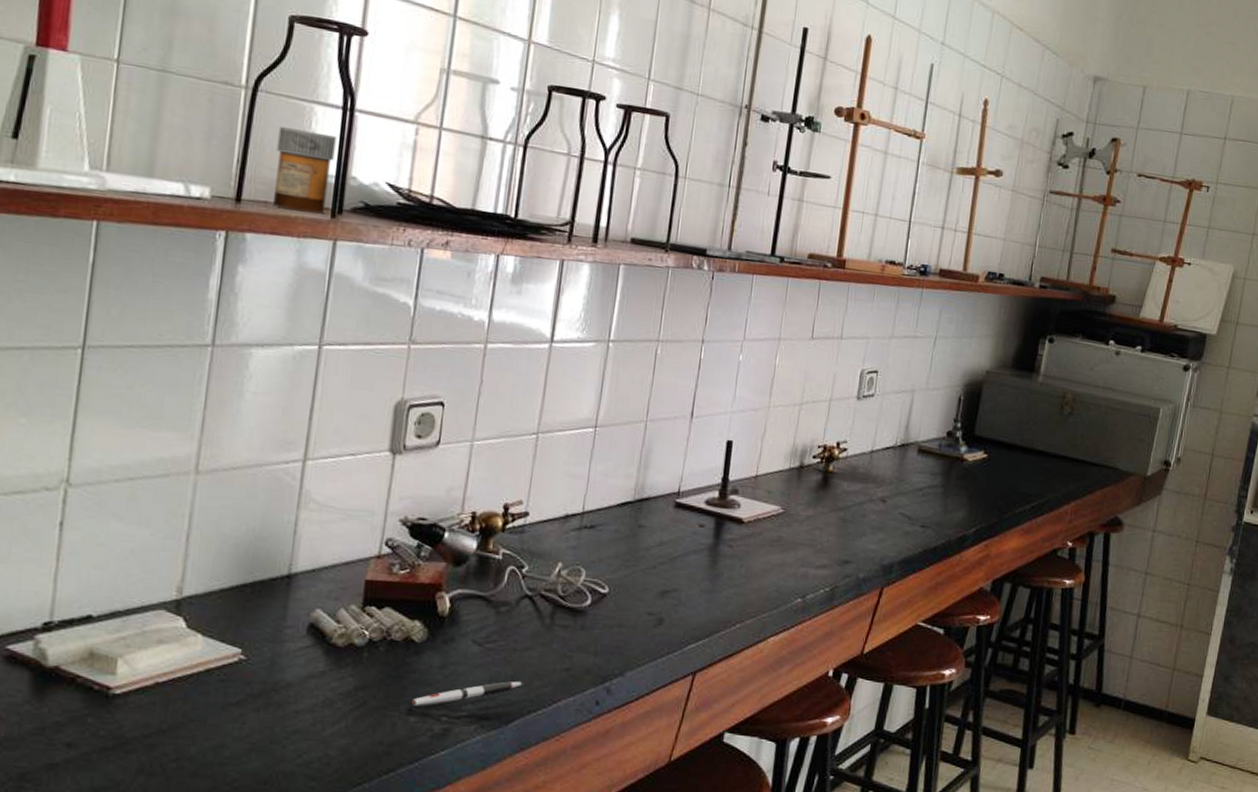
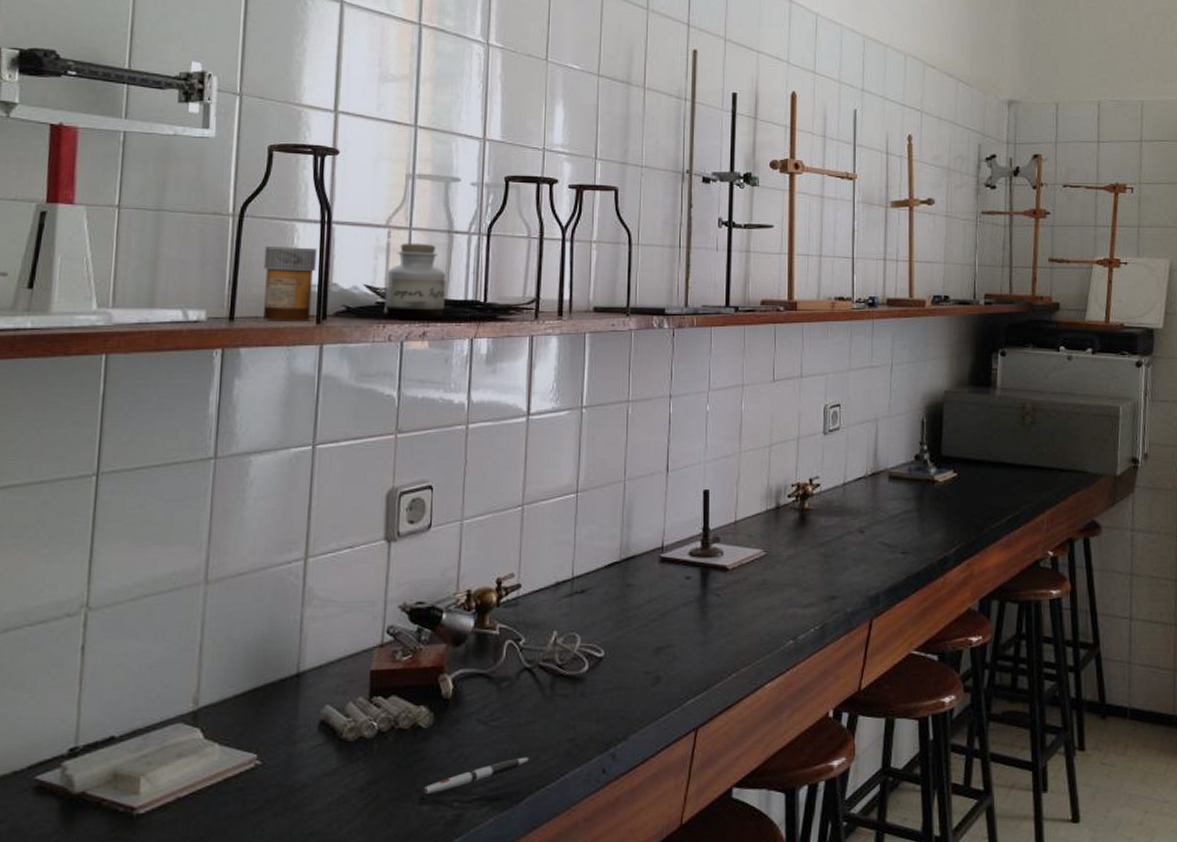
jar: none [405,143,477,231] -> present [384,243,447,320]

